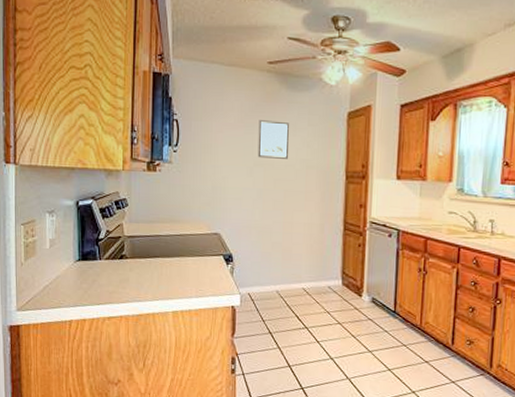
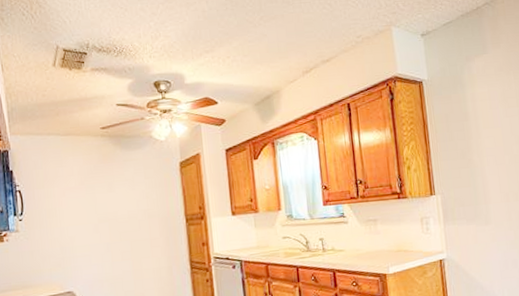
wall art: present [258,120,289,159] -> none [98,178,131,214]

